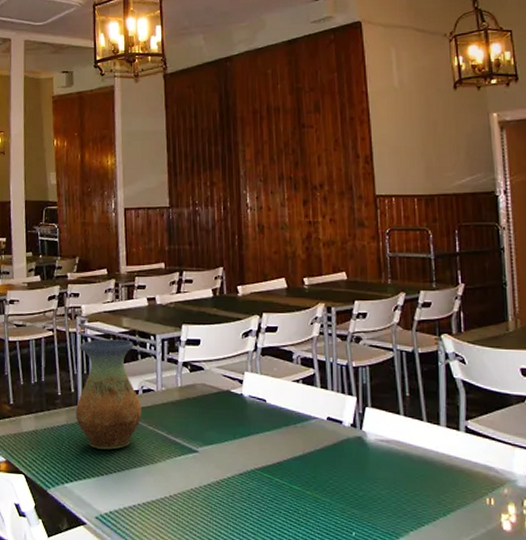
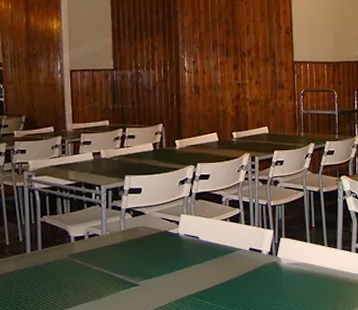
vase: present [76,339,142,450] -> none [24,191,88,290]

